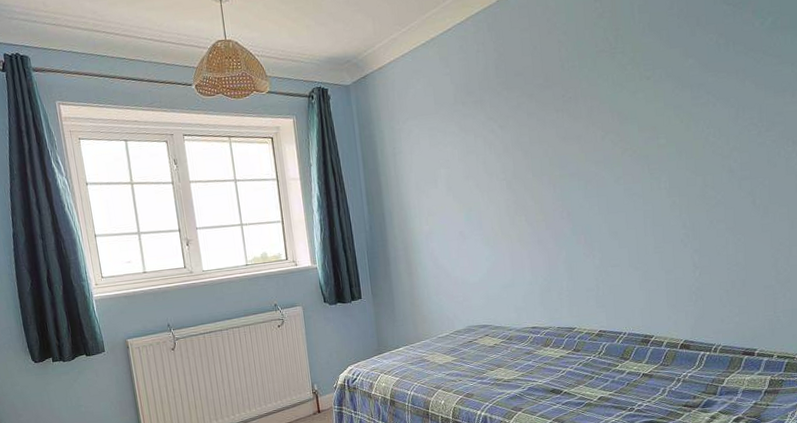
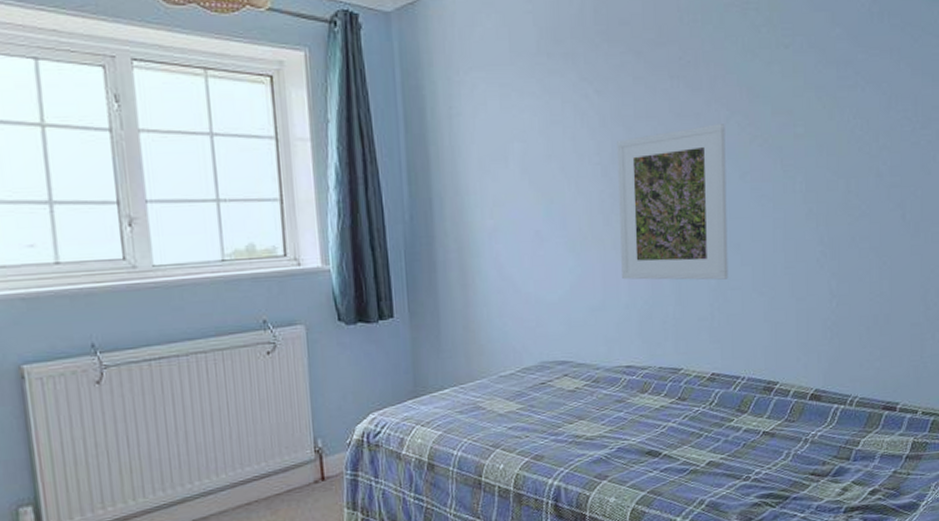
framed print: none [517,142,609,264] -> present [617,124,729,280]

